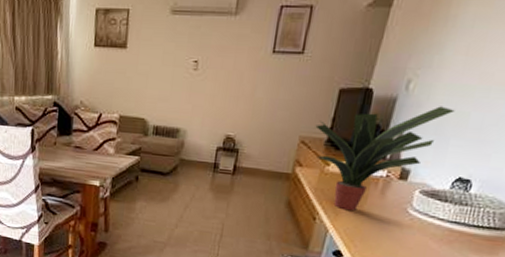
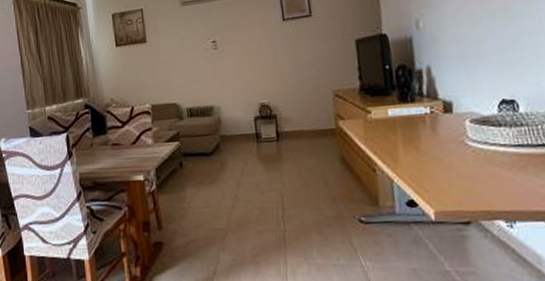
potted plant: present [315,106,455,211] -> none [344,36,471,156]

